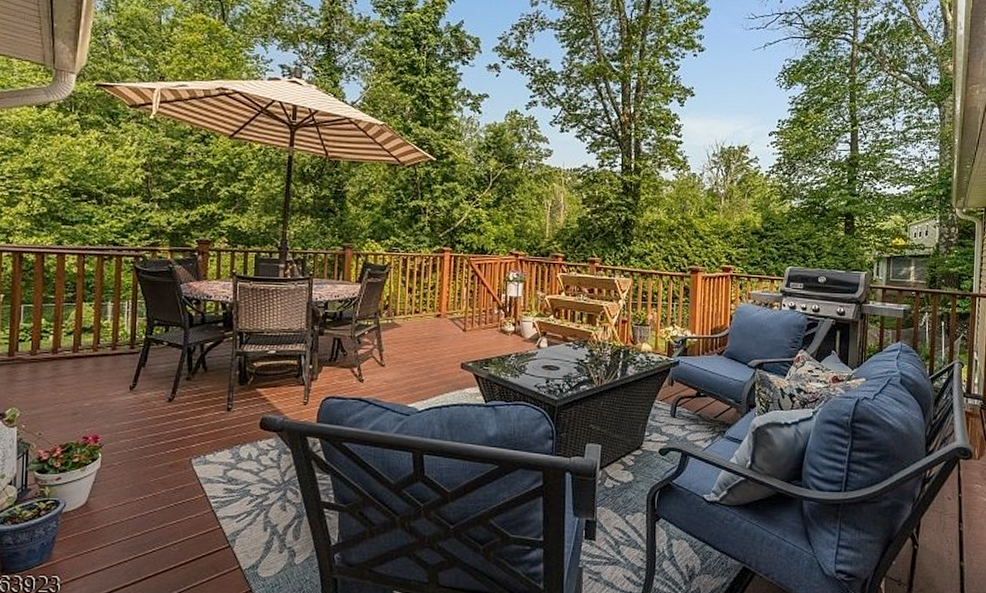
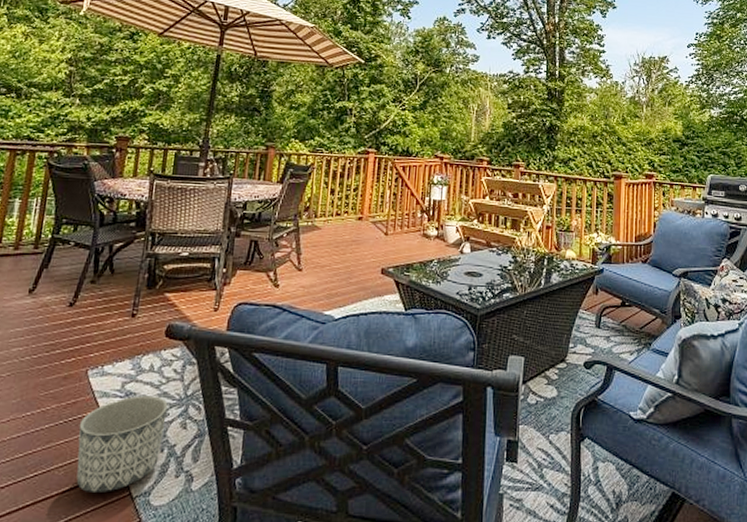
planter: none [188,482,267,566] -> present [76,396,168,492]

